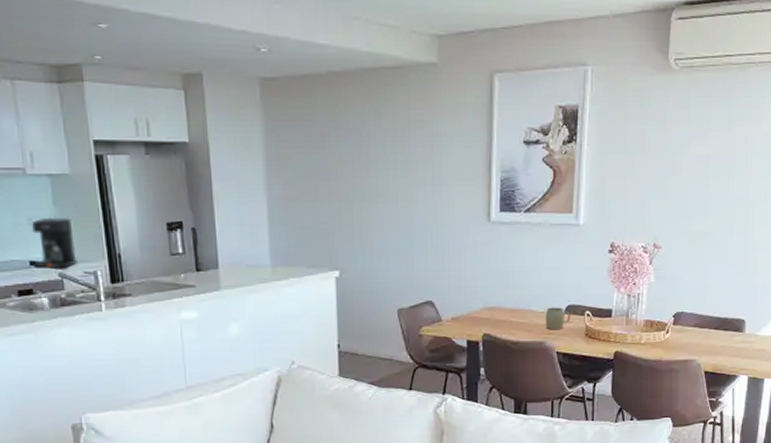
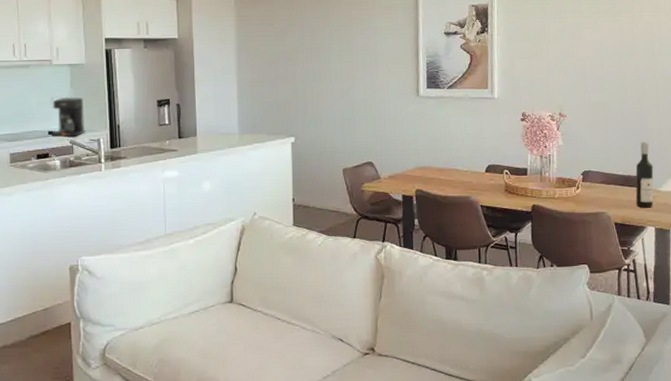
mug: present [545,307,571,330] -> none [469,167,492,186]
bottle: none [730,278,754,355] -> present [635,141,654,208]

